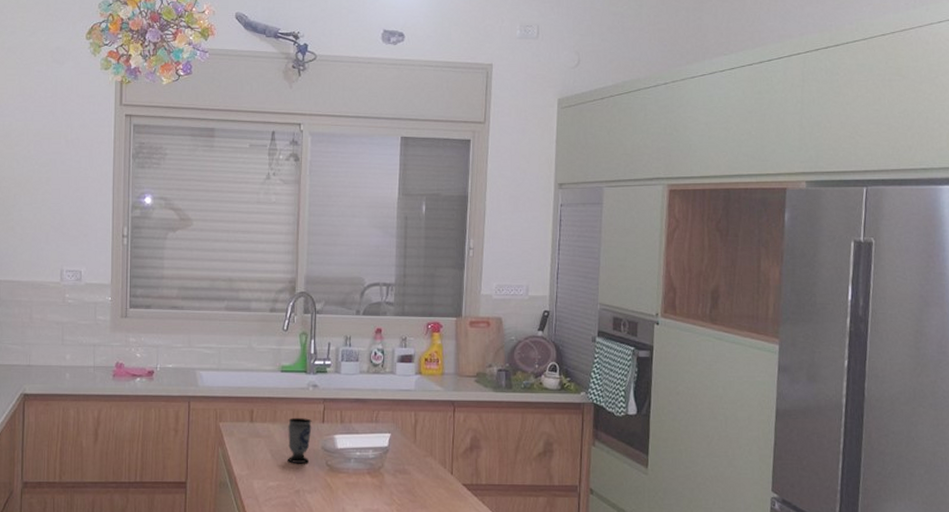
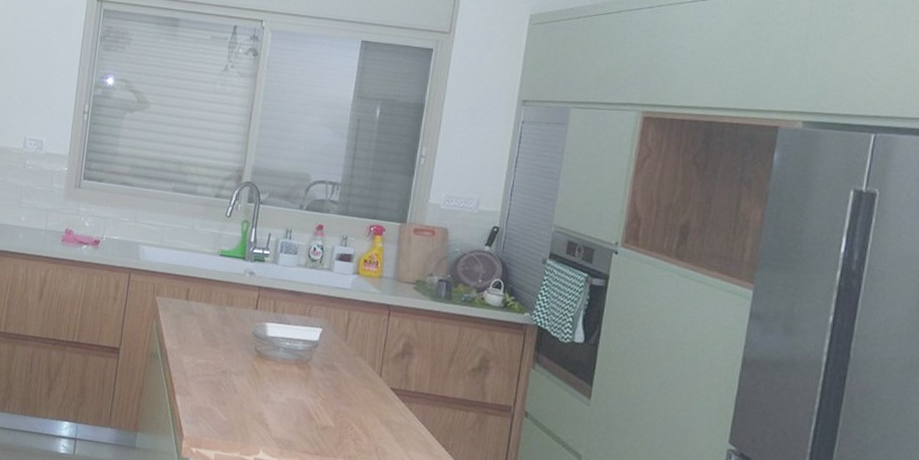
cup: present [287,418,312,463] -> none [217,301,245,346]

